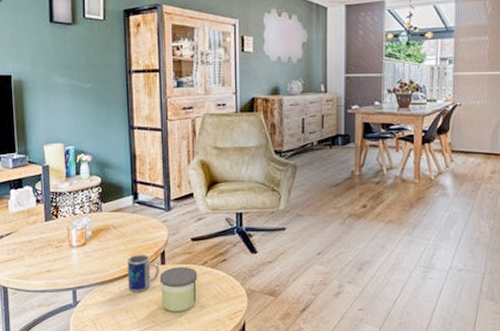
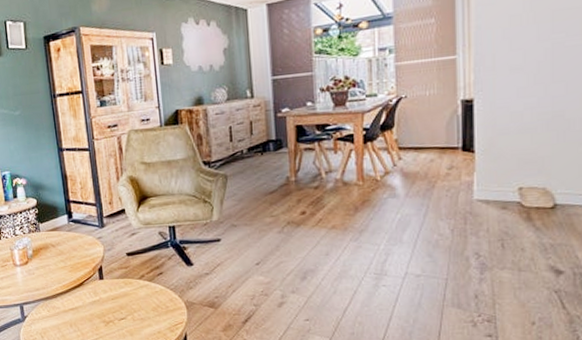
mug: present [127,254,159,292] -> none [67,270,99,307]
candle: present [159,267,198,311] -> none [99,281,136,324]

